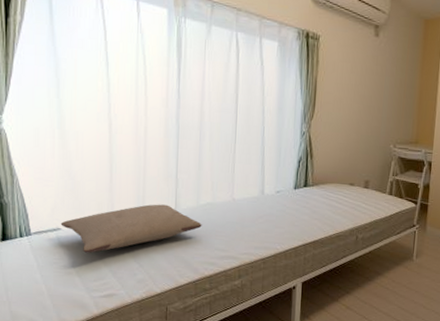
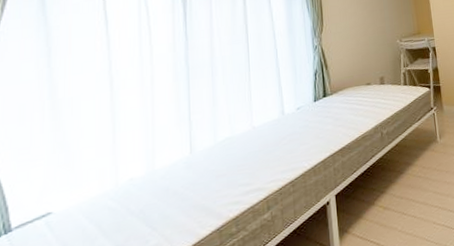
pillow: present [60,204,202,253] -> none [51,151,222,234]

